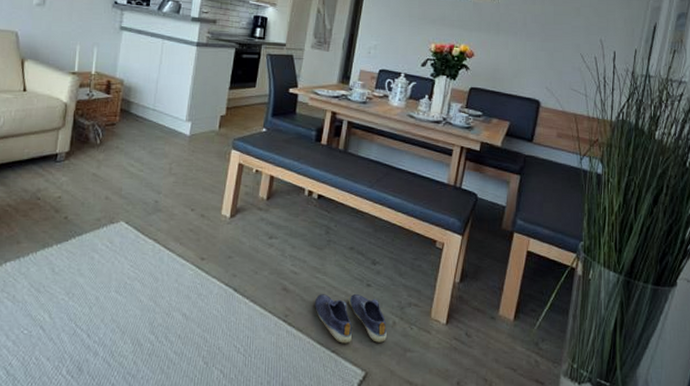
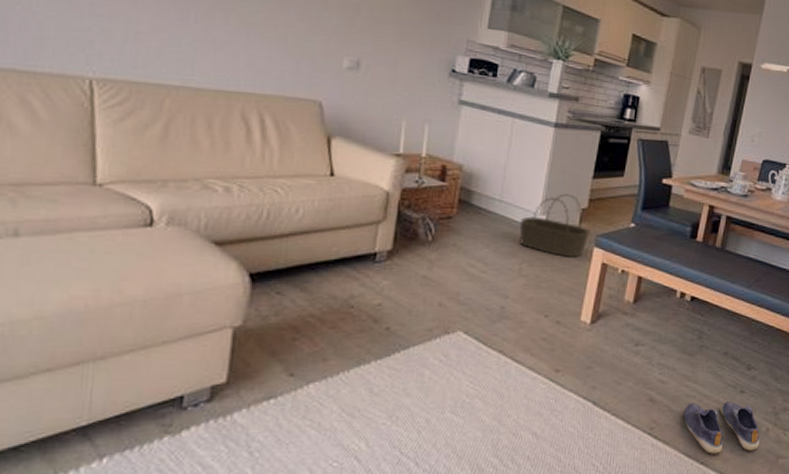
basket: none [169,103,228,158] -> present [519,193,590,257]

